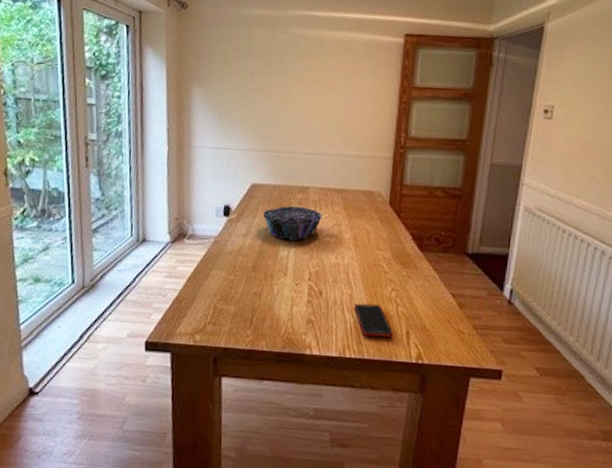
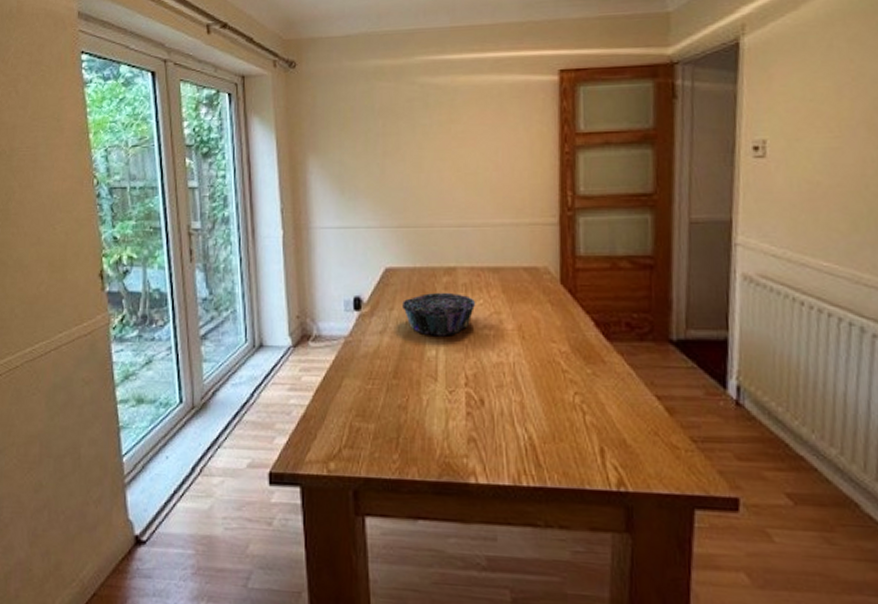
cell phone: present [354,303,393,338] -> none [528,413,582,459]

